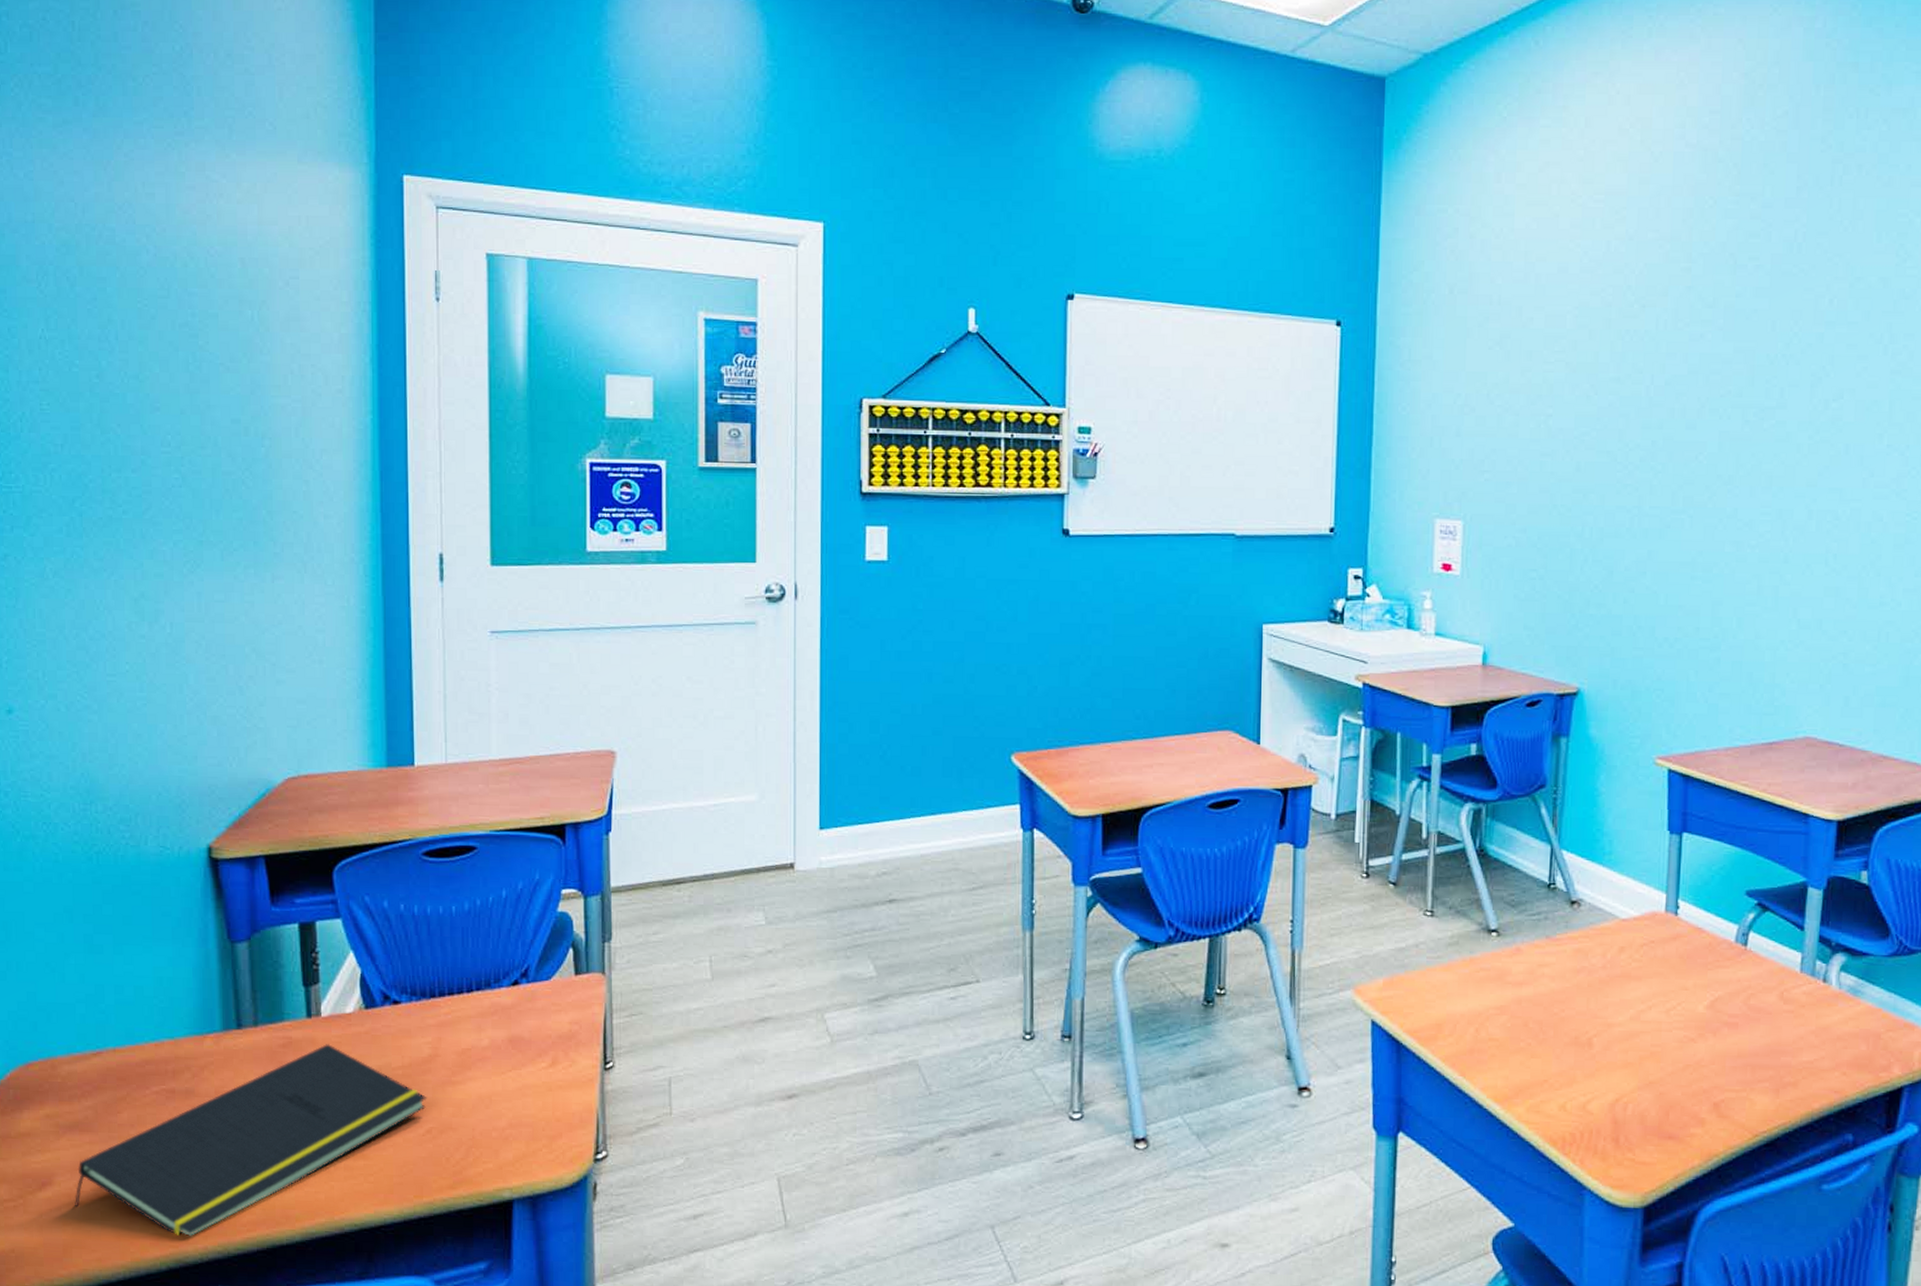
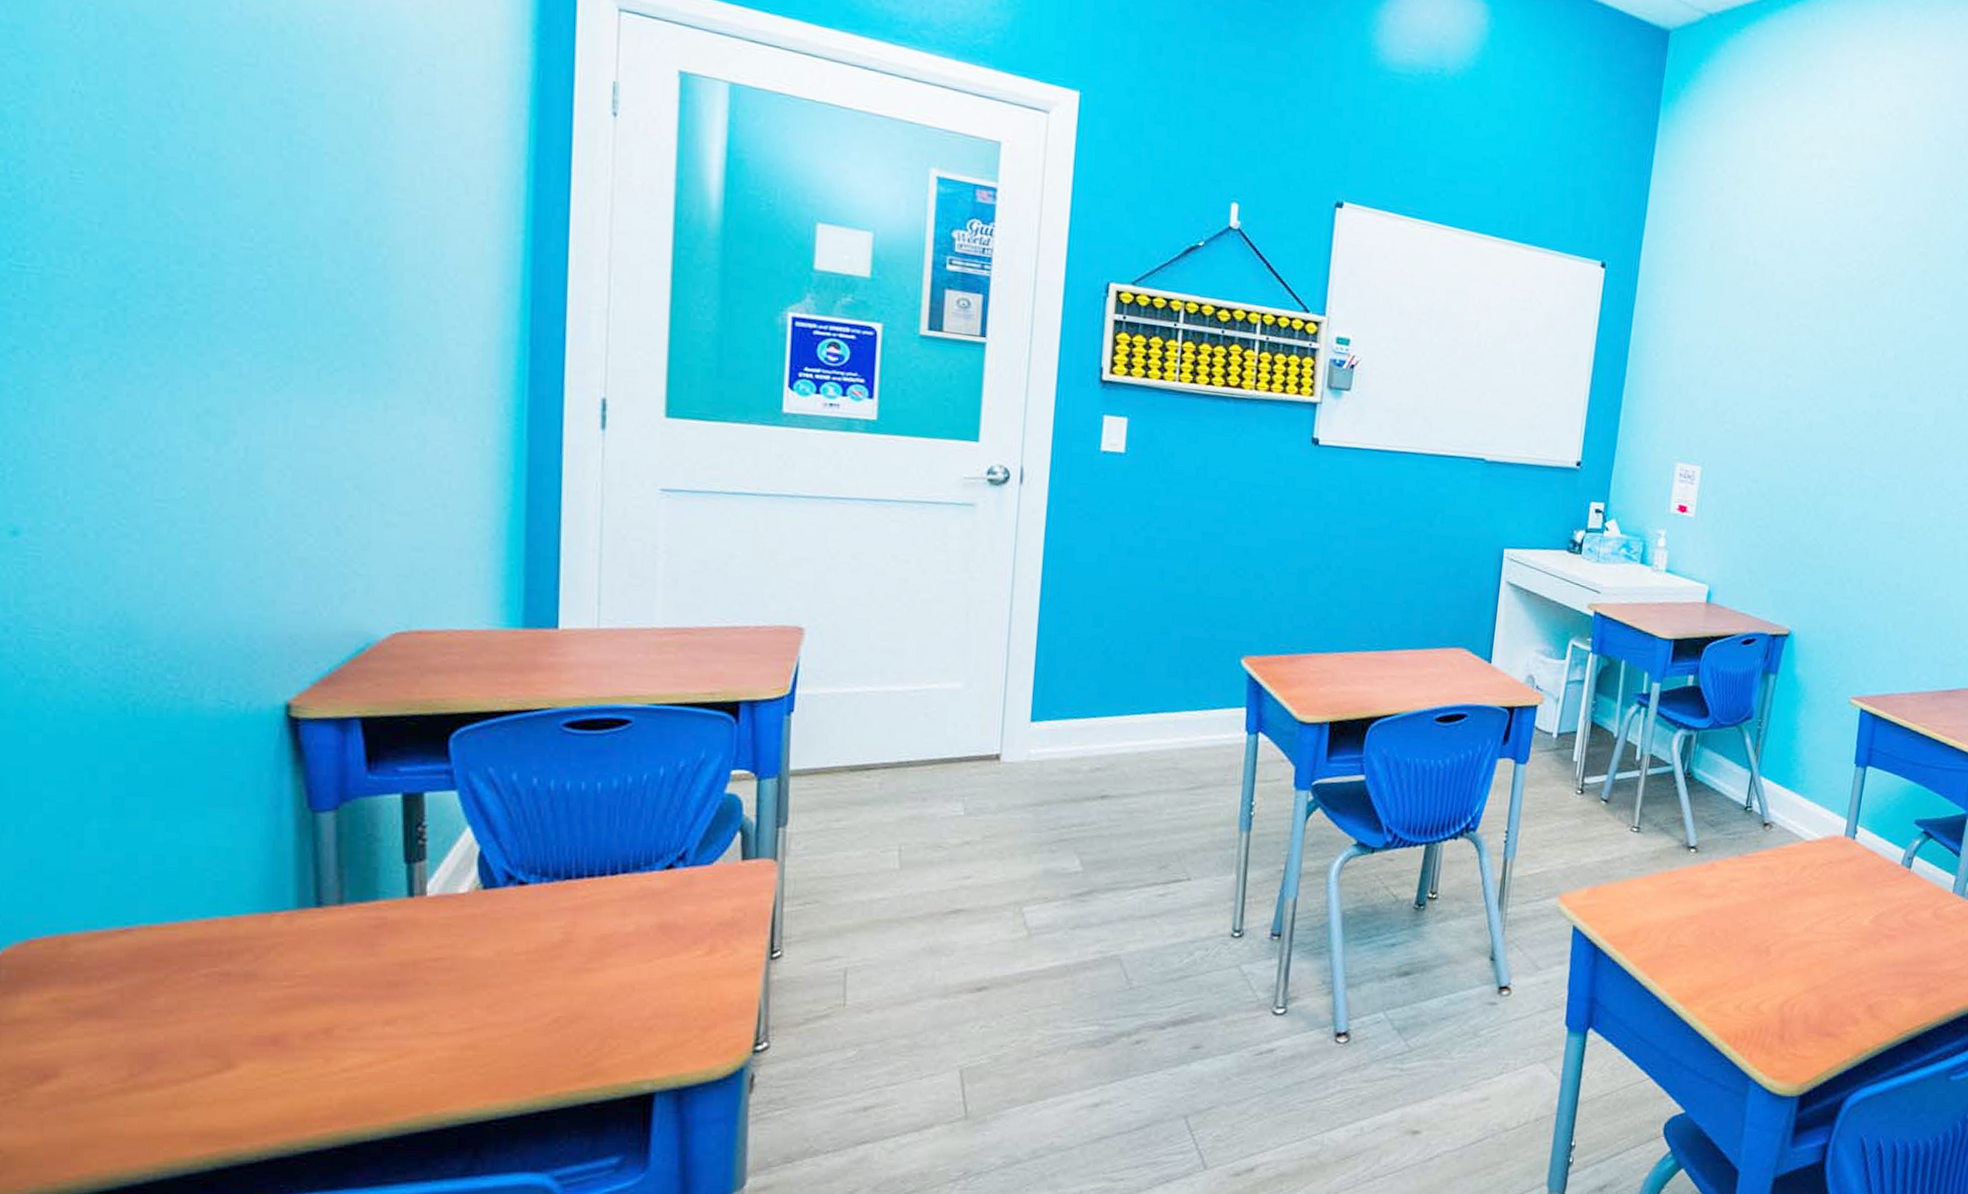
notepad: present [75,1044,427,1236] -> none [89,926,556,1133]

